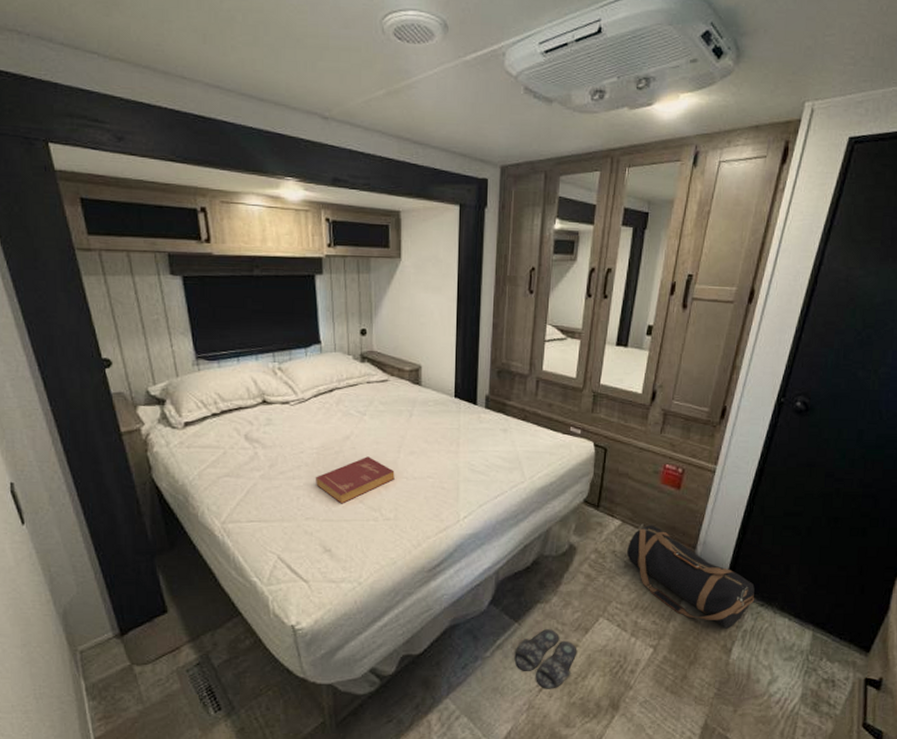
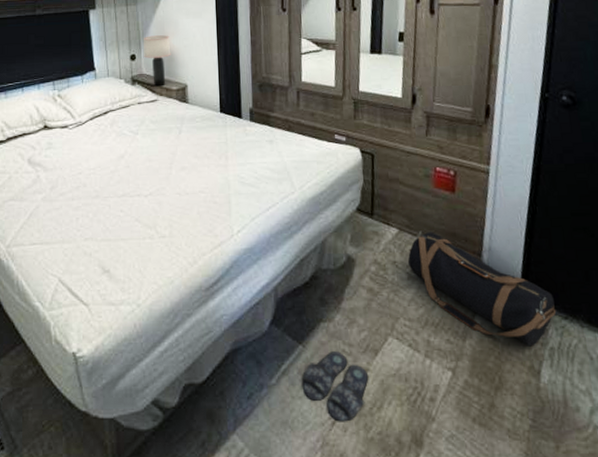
book: present [316,456,395,504] -> none [94,174,168,223]
table lamp: none [375,309,406,366] -> present [144,35,171,87]

